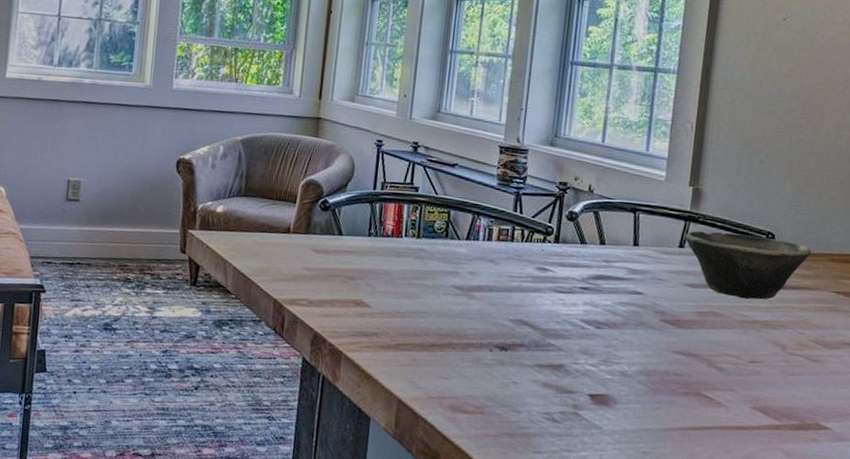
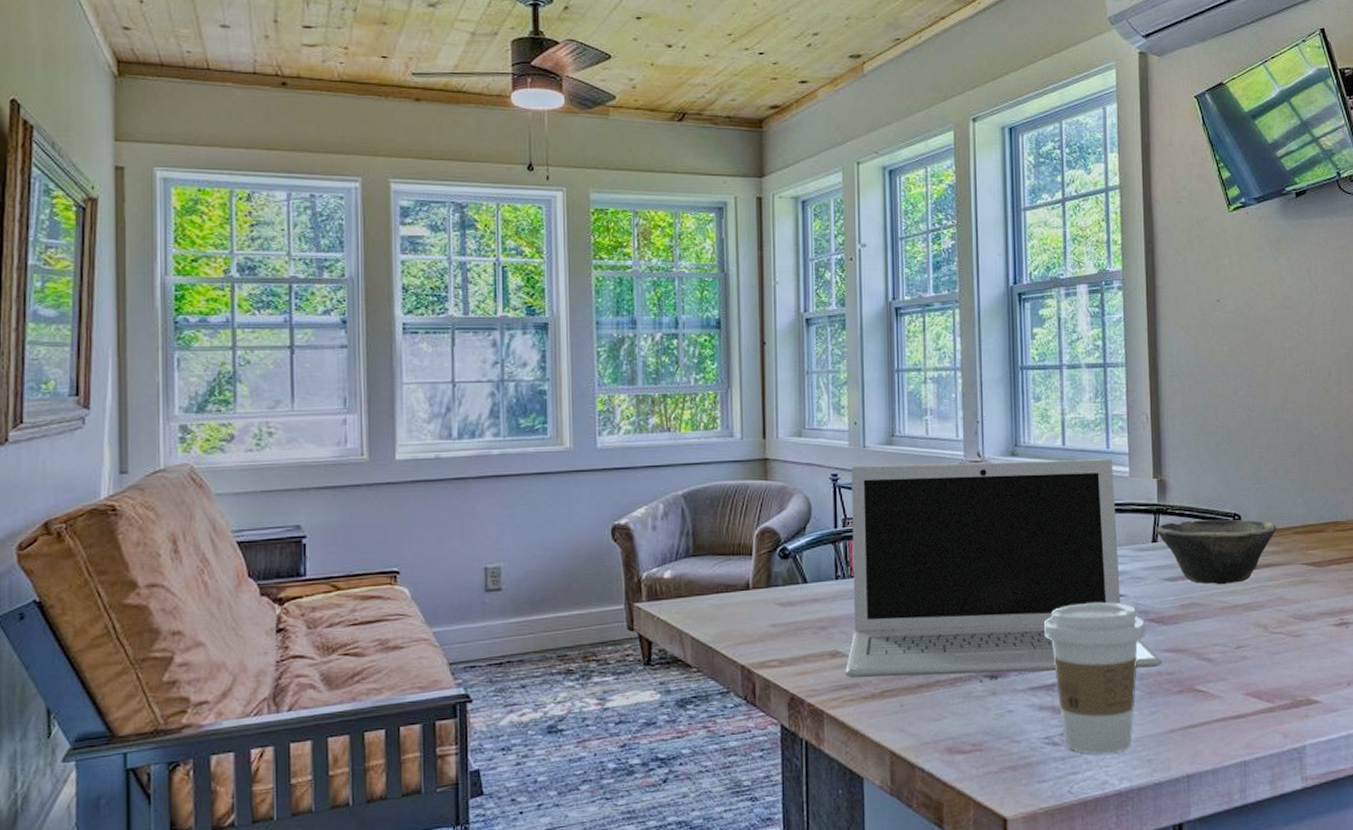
laptop: none [366,135,672,367] -> present [845,459,1162,678]
coffee cup: none [558,294,660,440] -> present [1043,602,1145,755]

